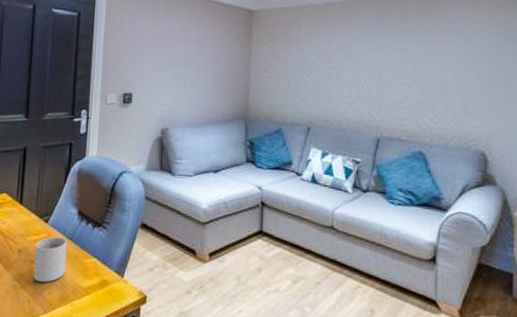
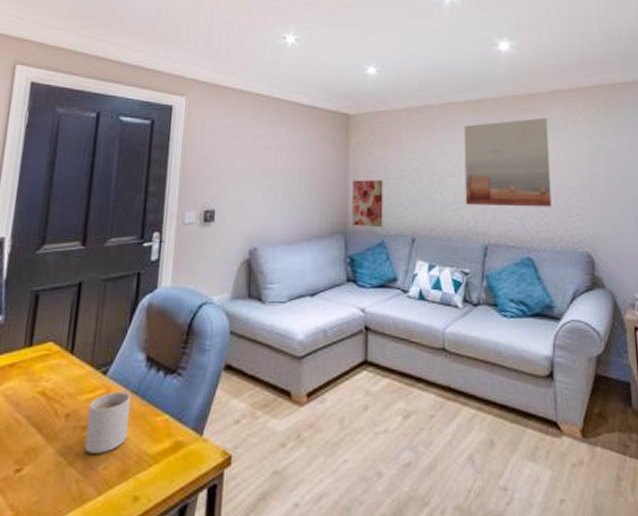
wall art: none [252,72,283,117] -> present [352,180,383,228]
wall art: none [361,17,450,105] -> present [464,117,552,207]

